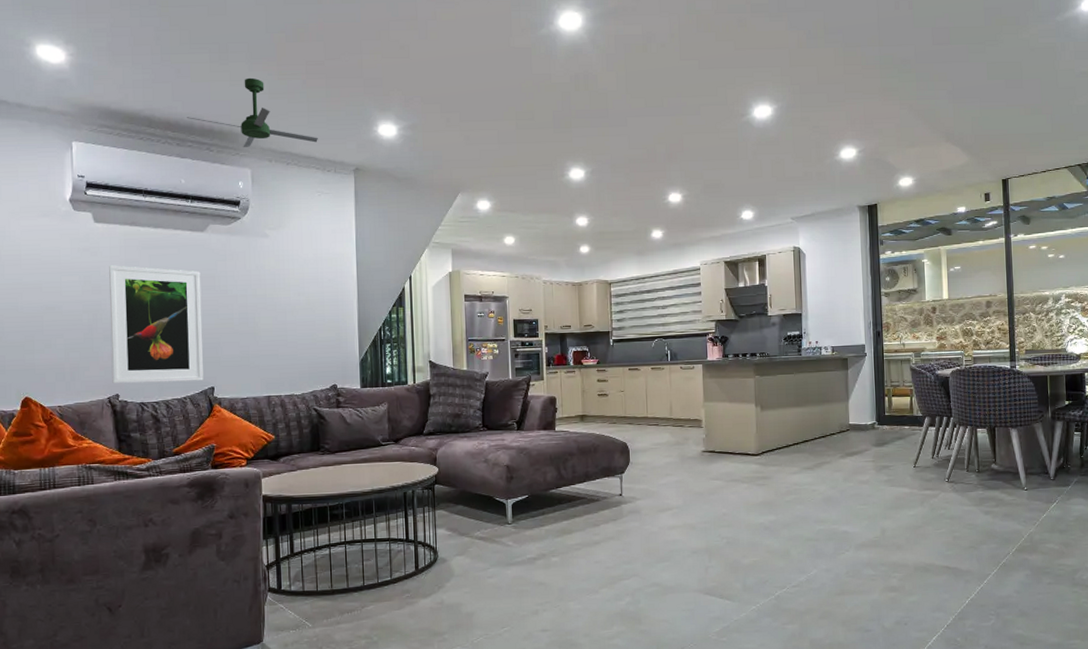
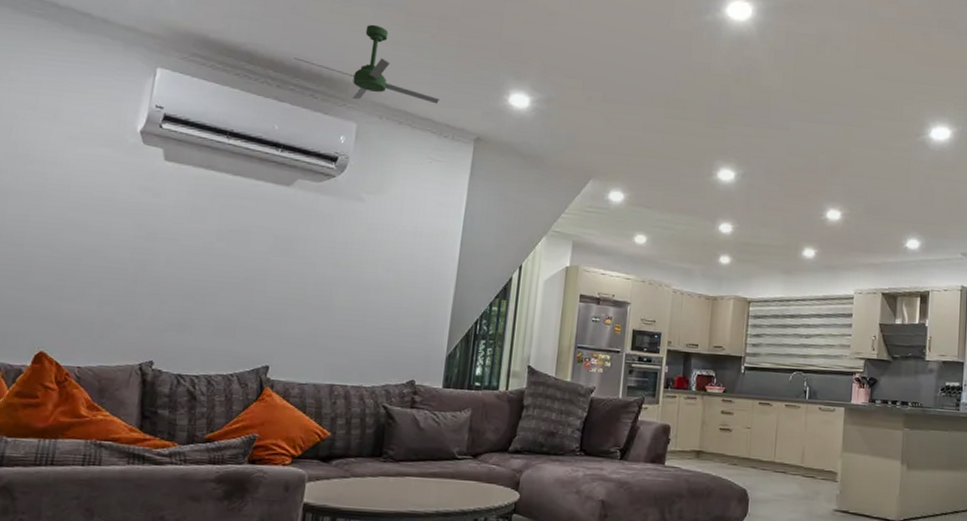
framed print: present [109,265,203,384] -> none [148,211,278,357]

